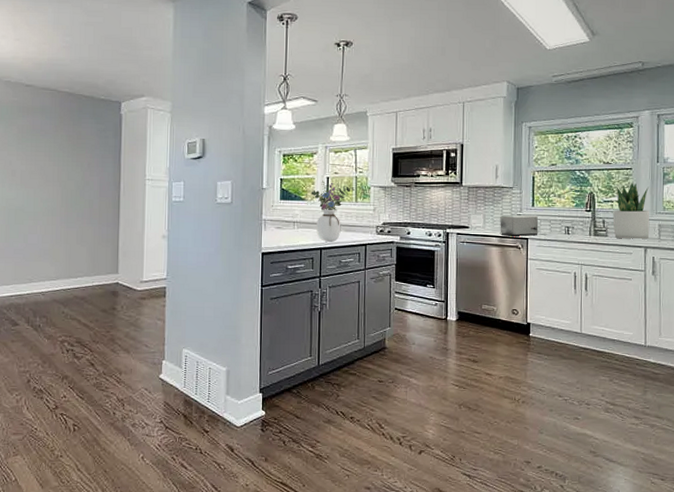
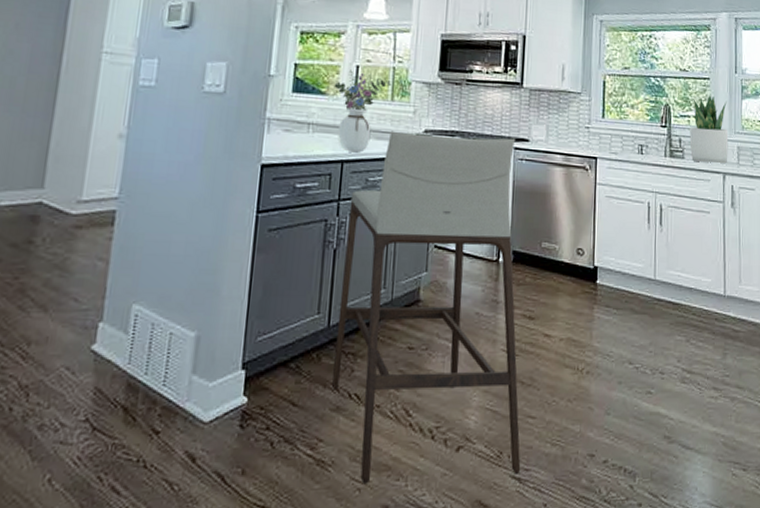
bar stool: none [324,224,470,472] -> present [332,130,521,485]
toaster: present [500,215,539,237] -> none [565,127,609,156]

